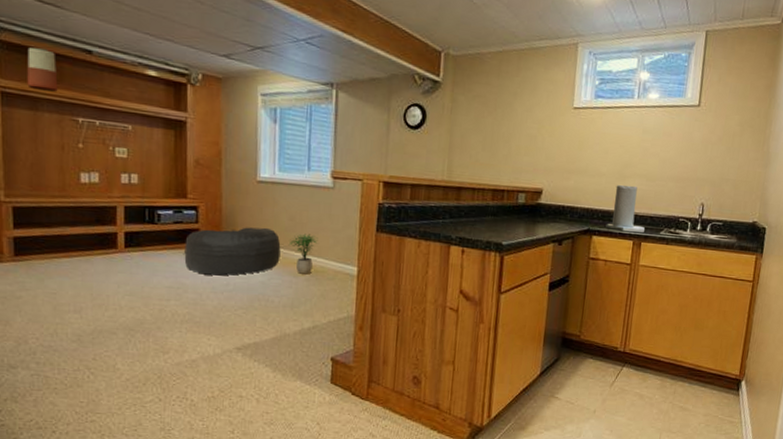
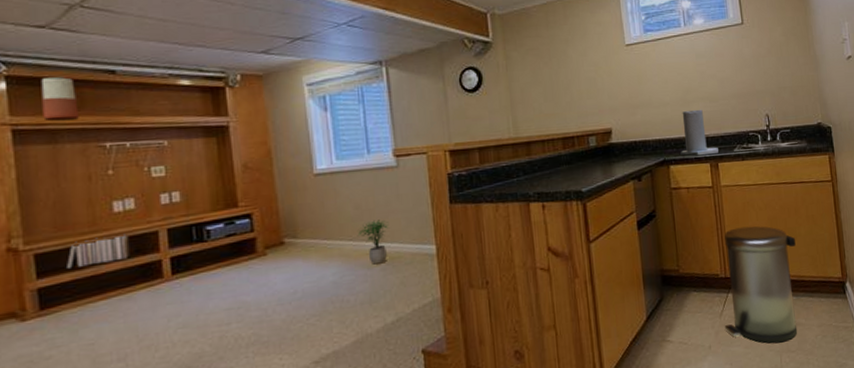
books: none [37,202,92,227] -> present [65,233,130,270]
bean bag chair: present [183,227,281,276] -> none [240,221,350,287]
pedal bin: none [612,308,701,422] -> present [723,226,797,344]

